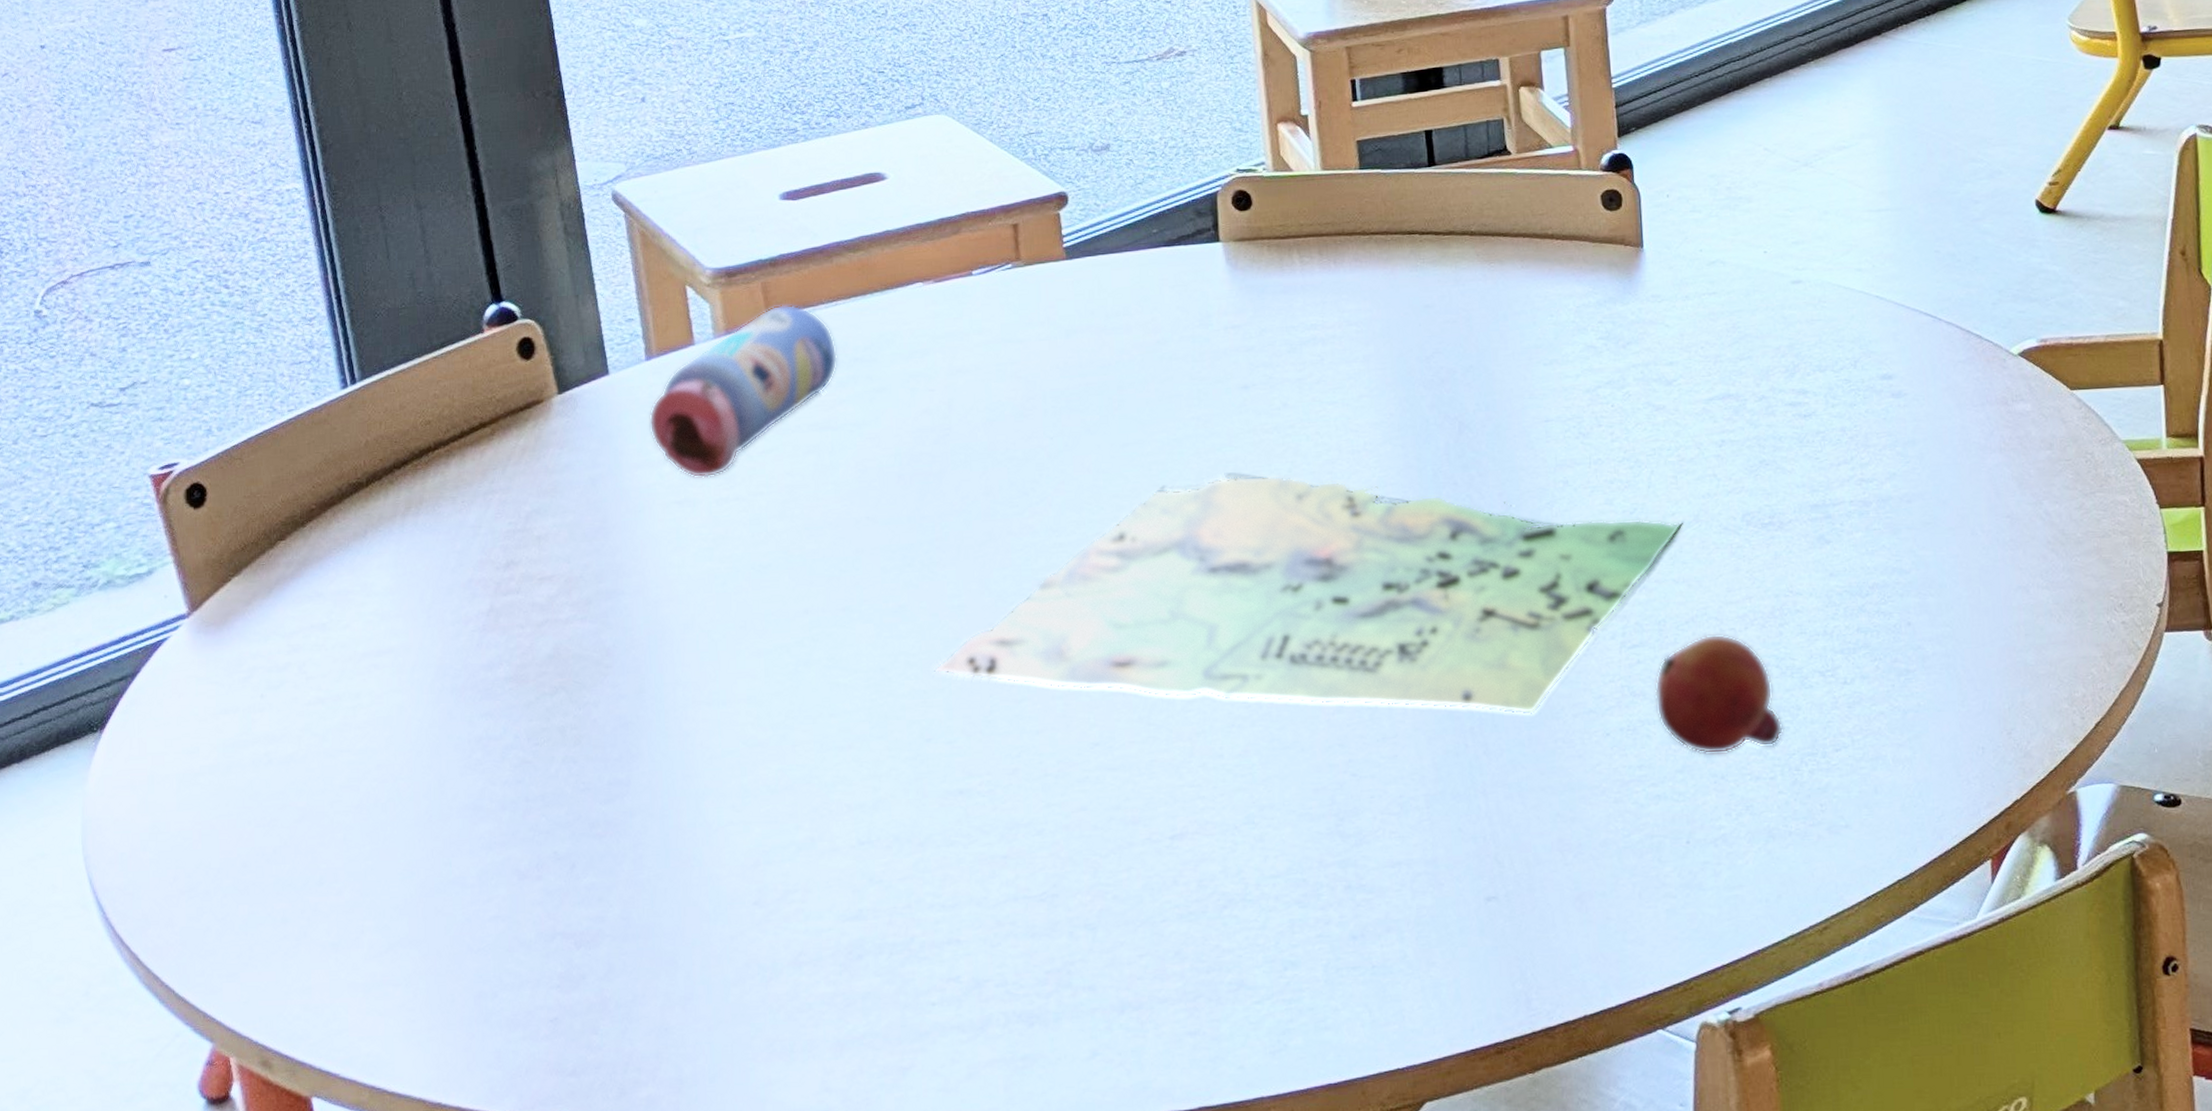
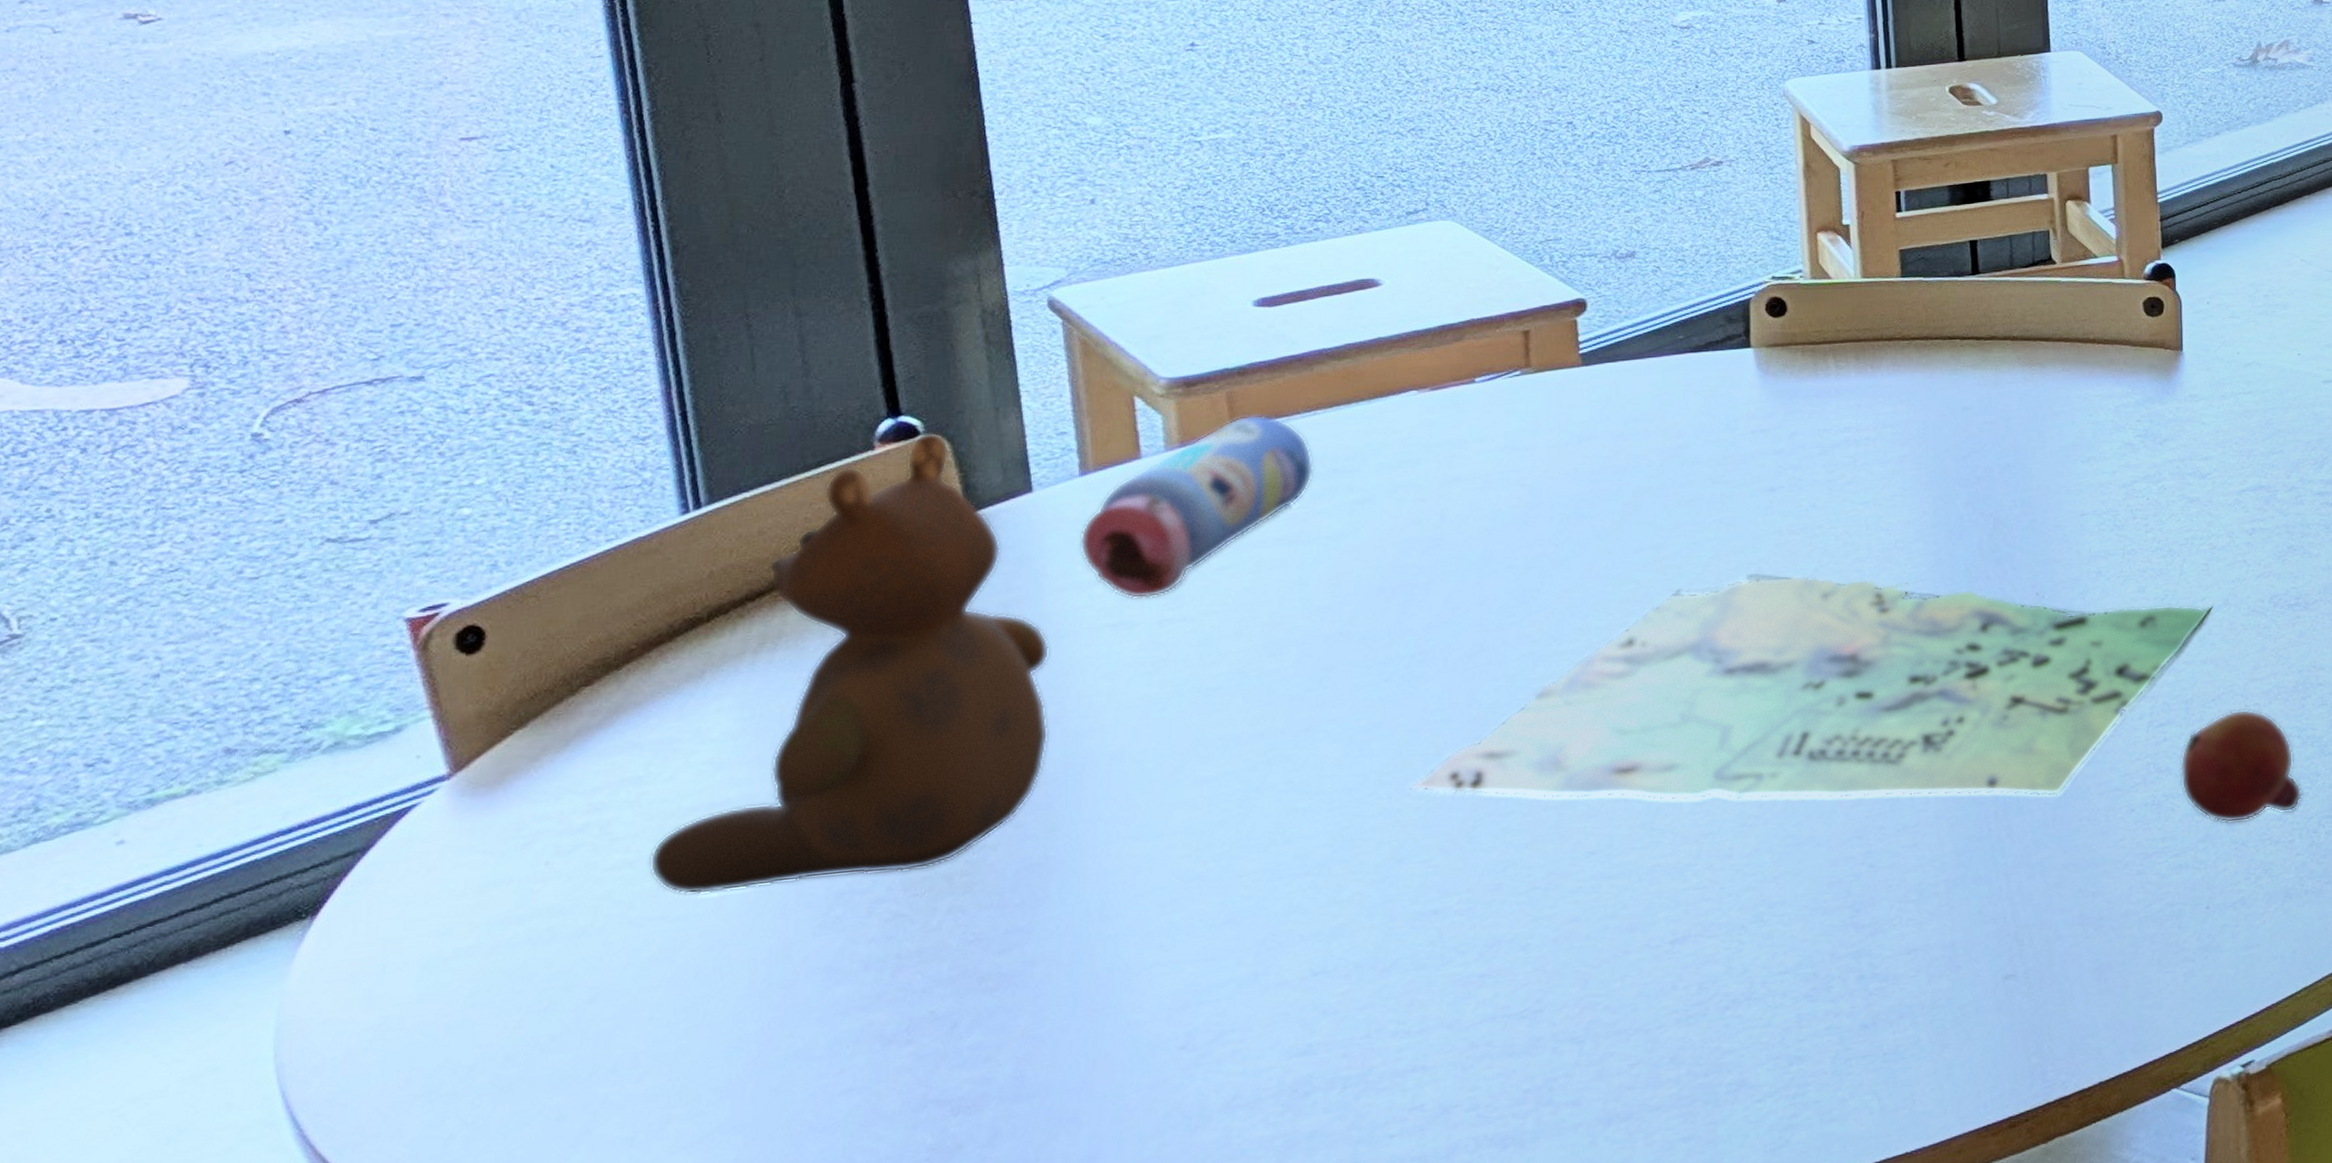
teddy bear: none [336,316,633,732] -> present [649,431,1050,895]

